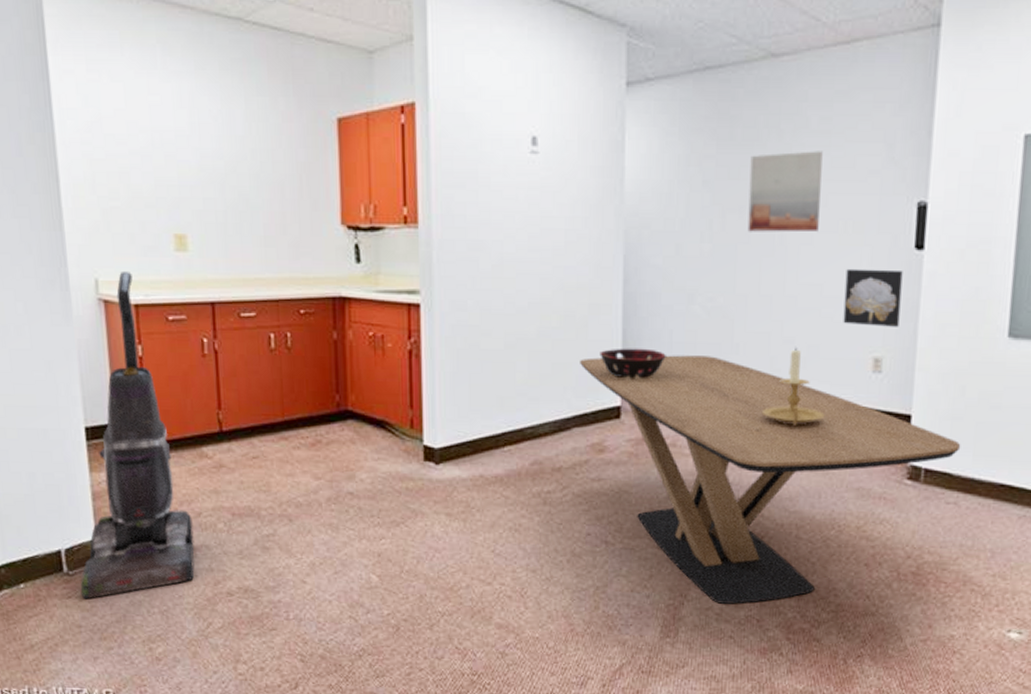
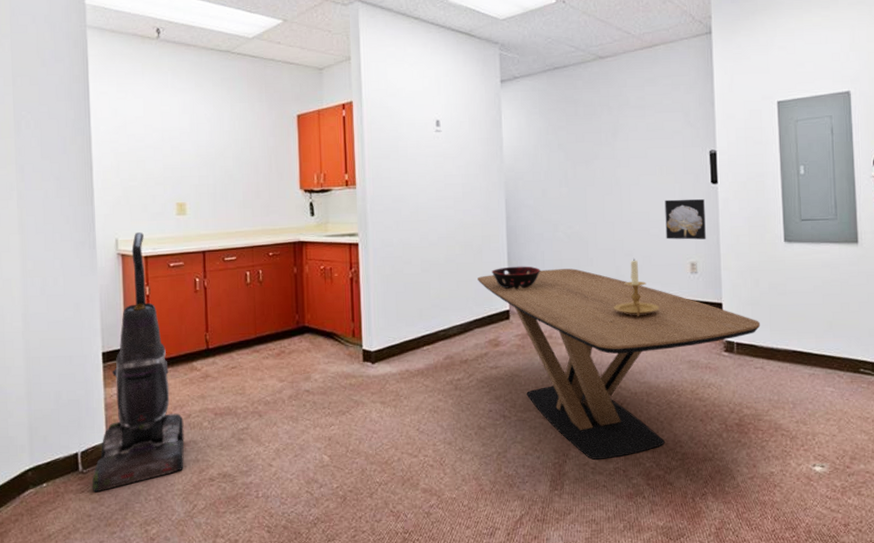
wall art: present [747,151,823,233] -> none [590,119,642,178]

